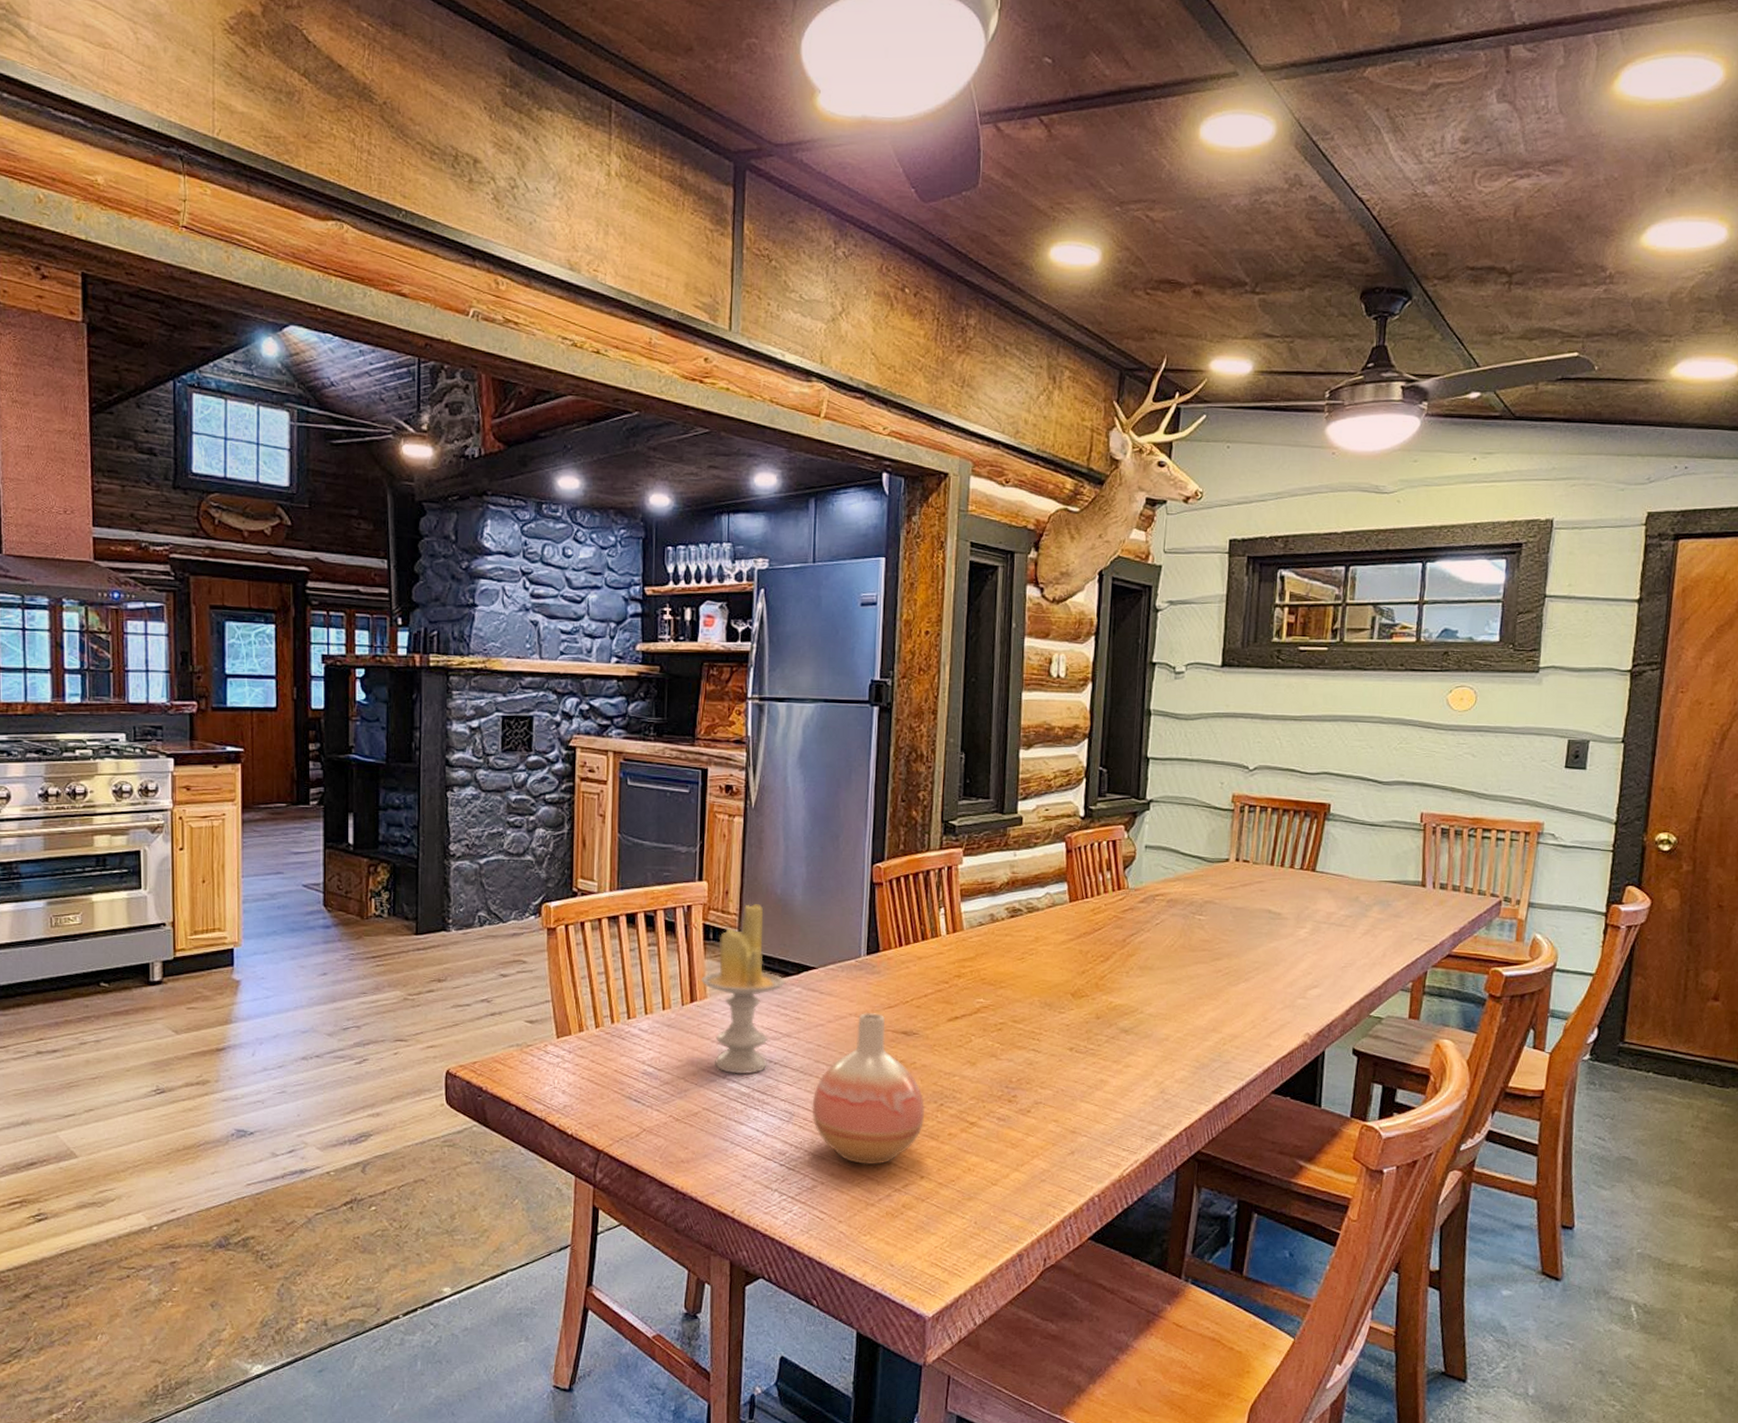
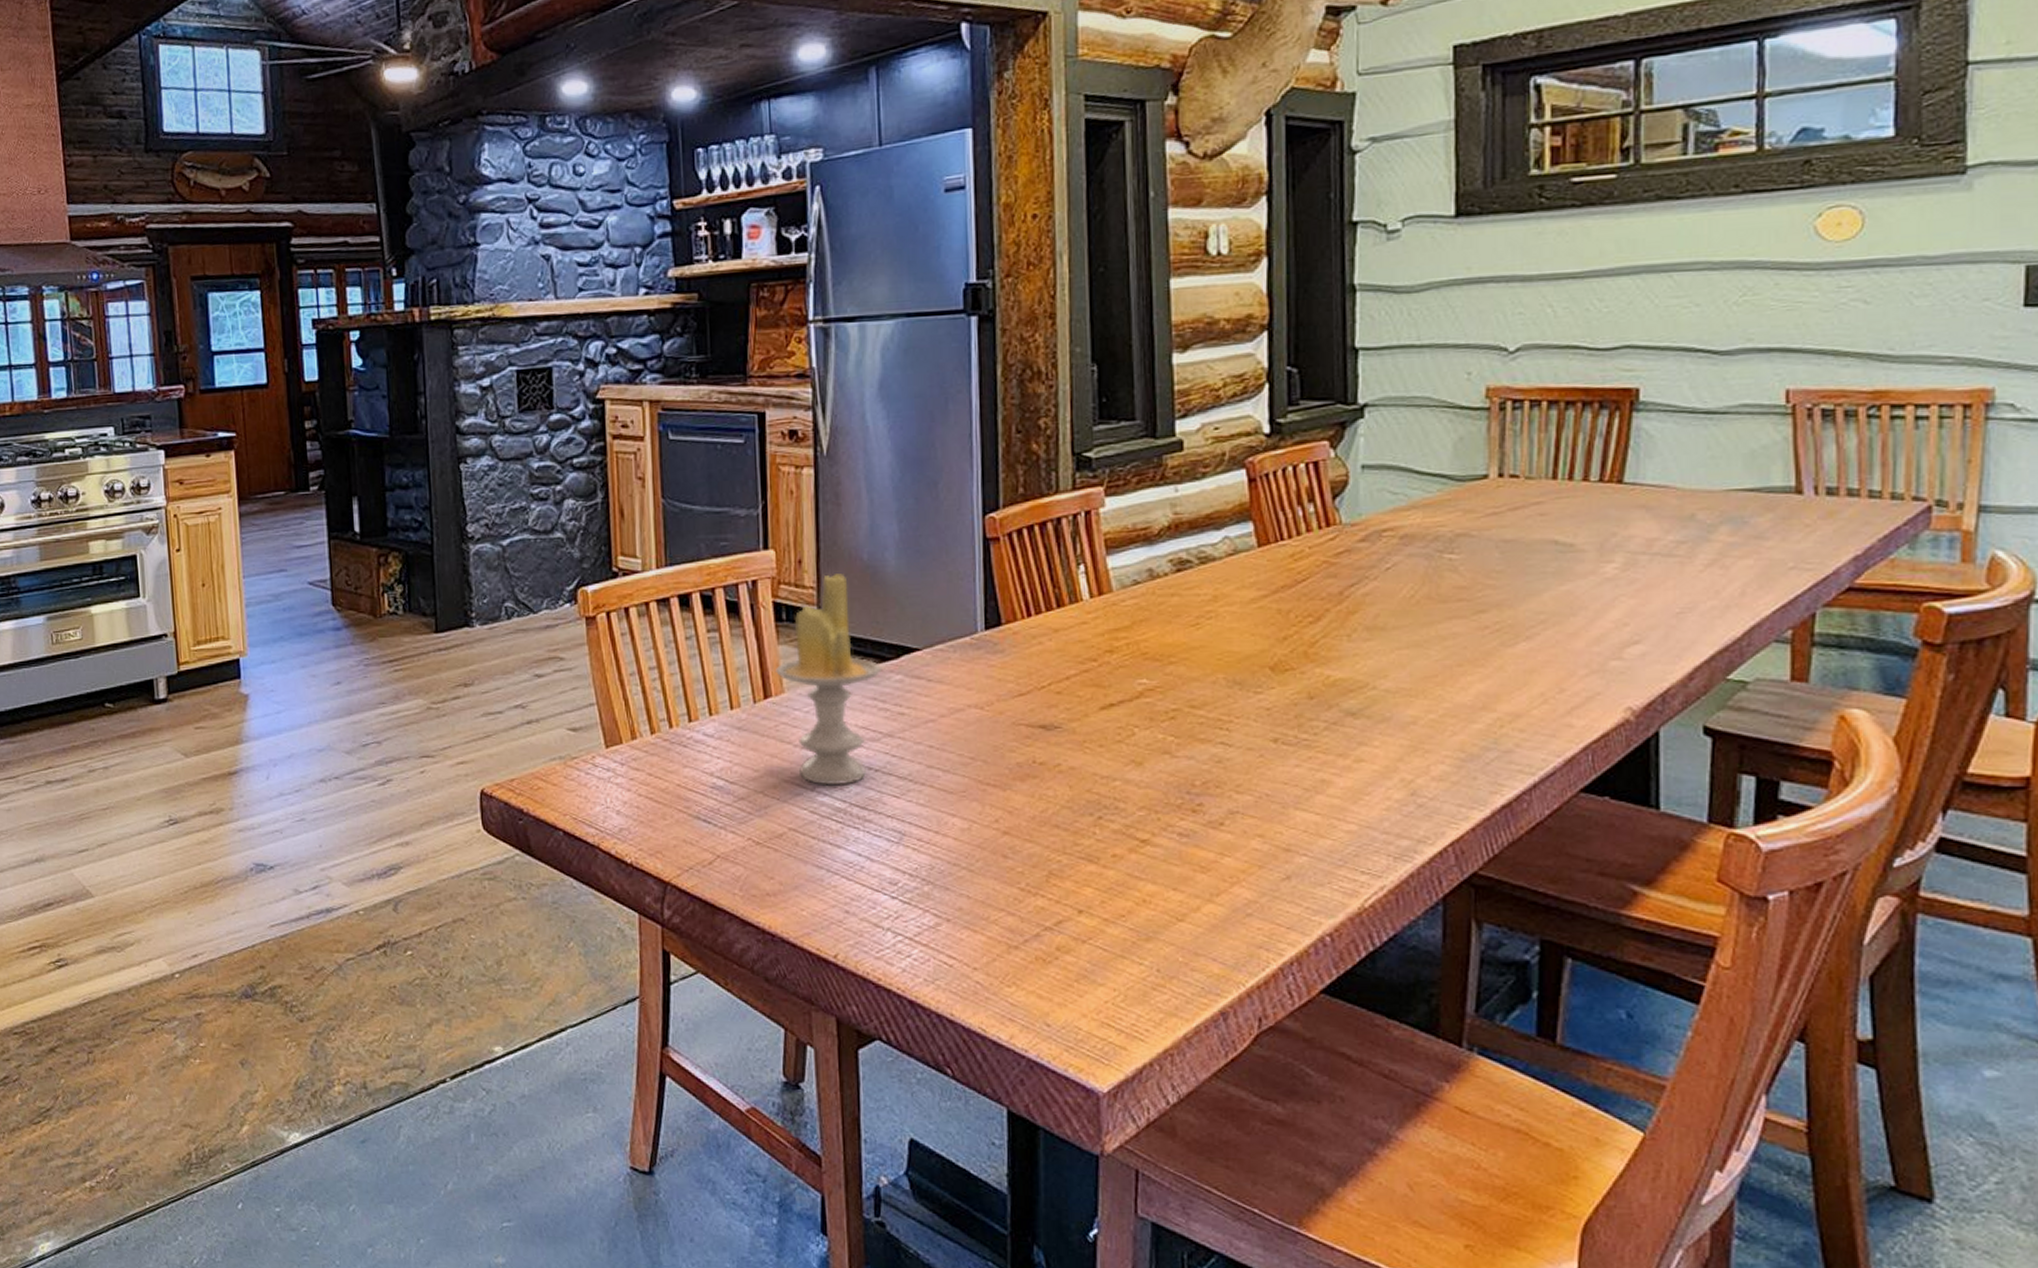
vase: present [811,1012,925,1166] -> none [927,702,1078,897]

